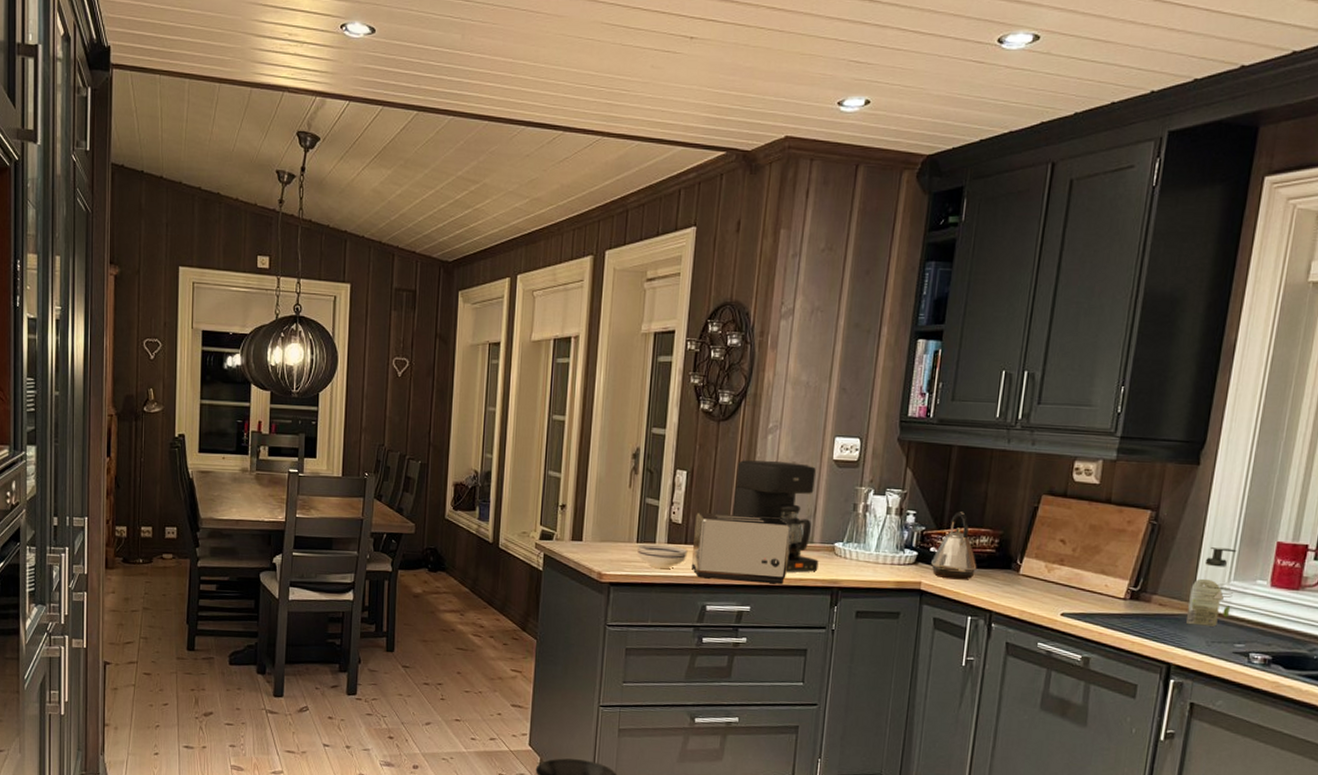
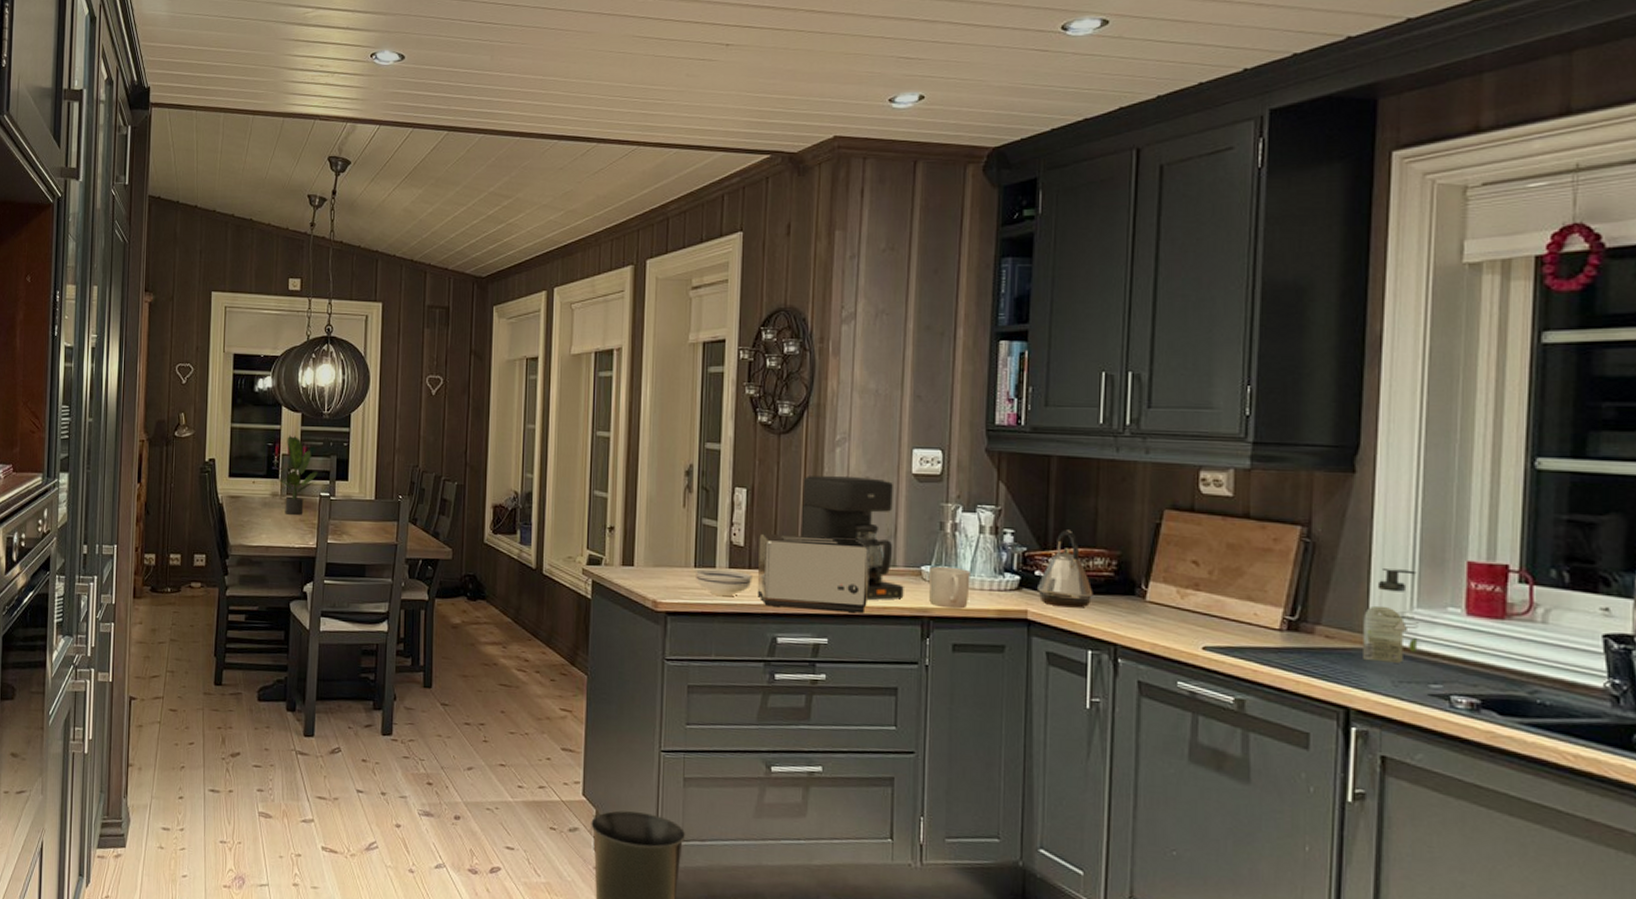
potted plant: none [247,412,287,492] -> present [277,435,318,516]
mug: none [839,542,876,581] -> present [929,566,970,609]

